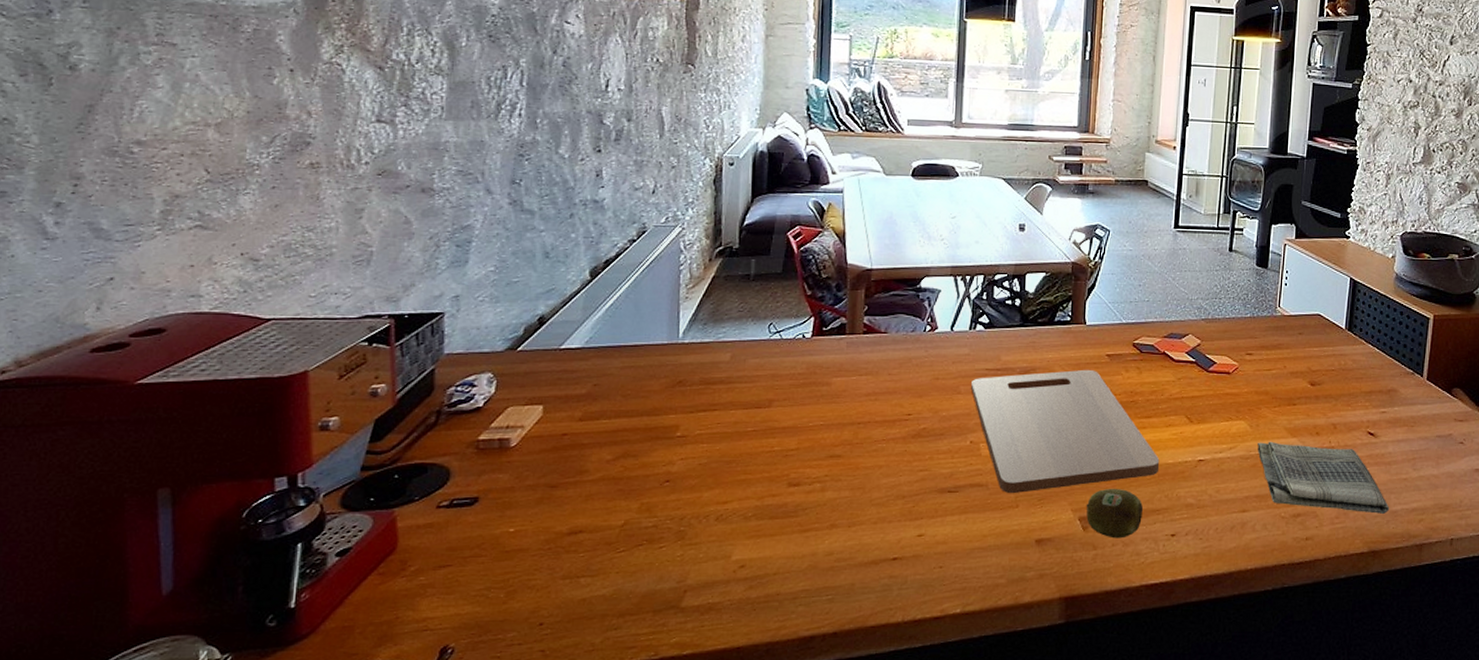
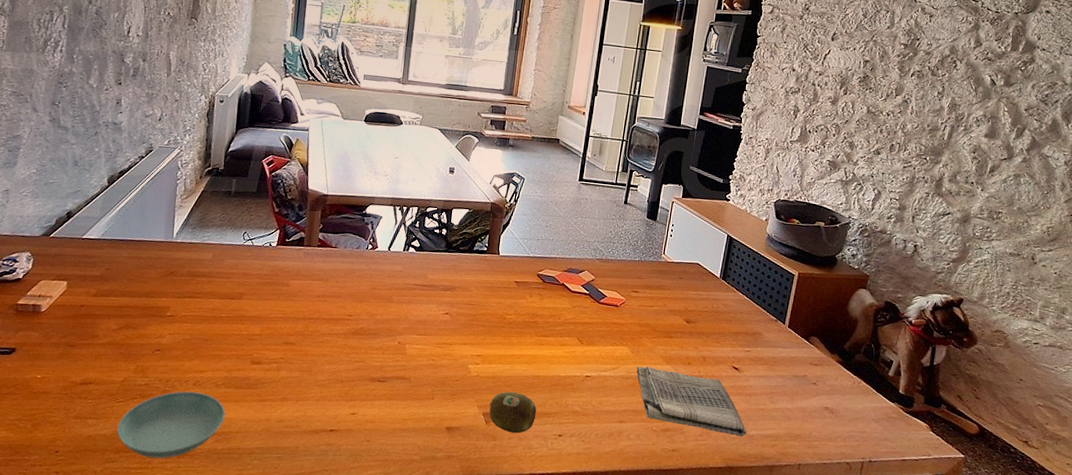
saucer: none [619,528,760,618] -> present [116,390,226,459]
cutting board: present [971,369,1160,494] -> none [402,291,553,388]

